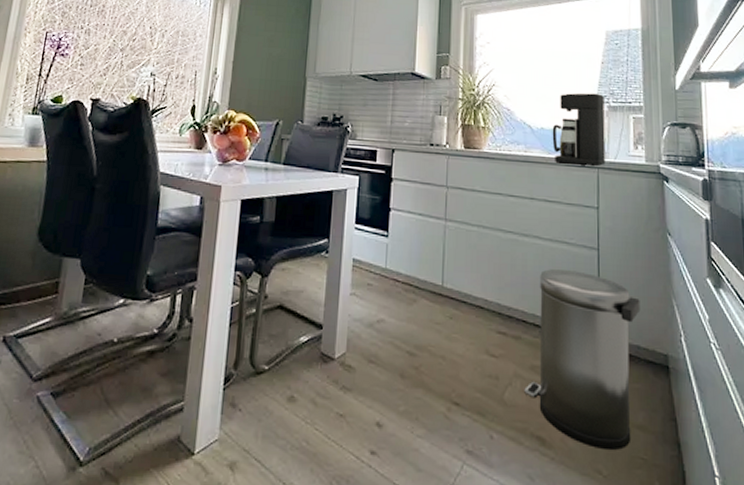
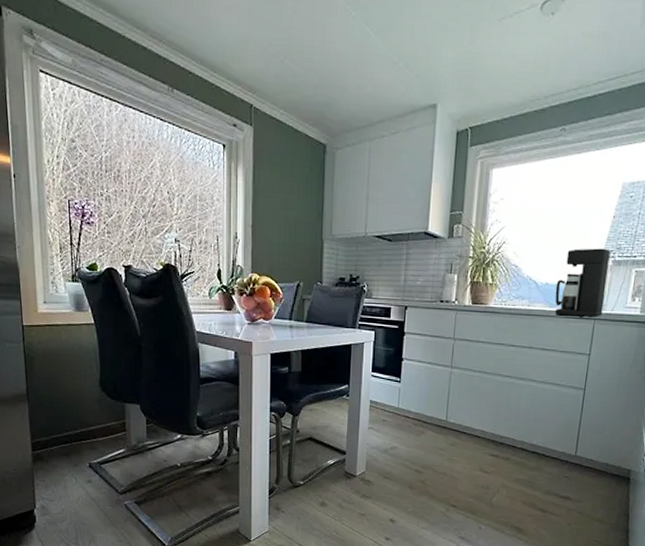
pedal bin: present [524,269,641,450] -> none [509,406,615,535]

